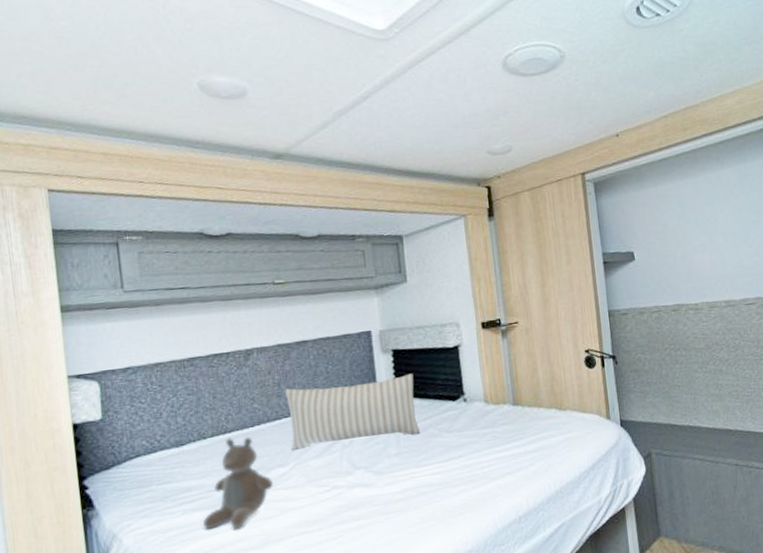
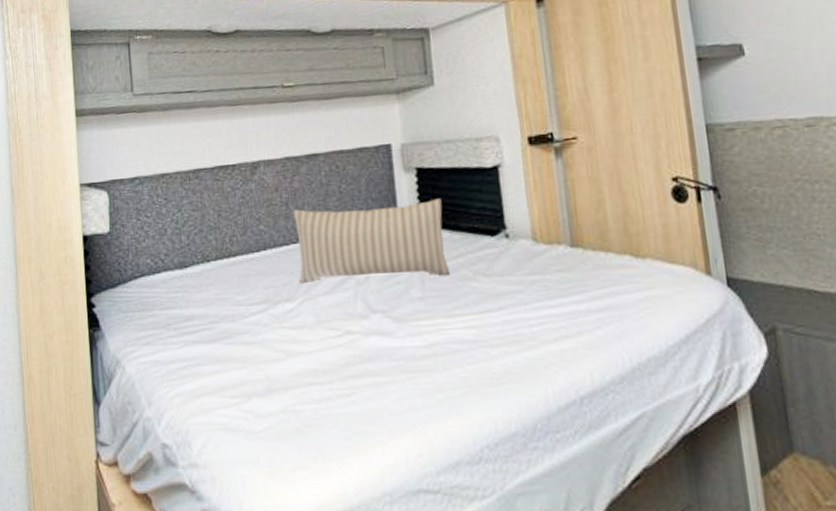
stuffed animal: present [203,437,273,530] -> none [205,263,279,369]

